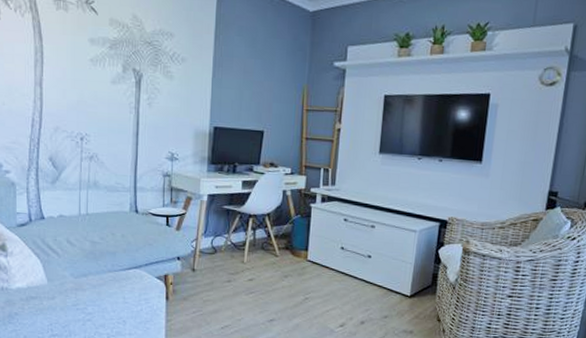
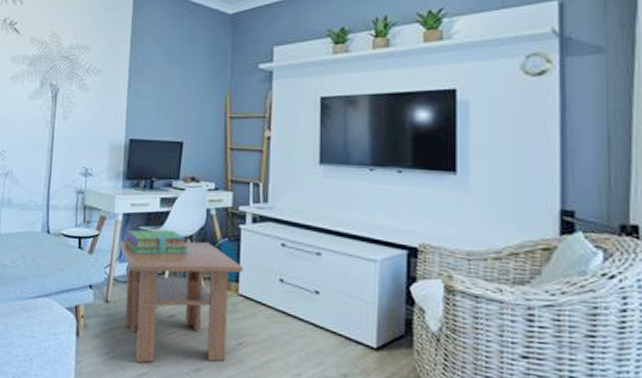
coffee table: none [204,218,312,318] -> present [118,240,243,363]
stack of books: none [209,208,266,230] -> present [124,229,188,255]

